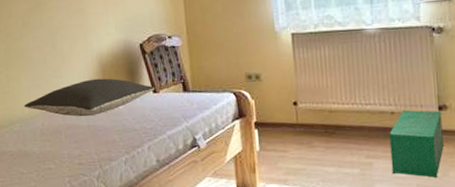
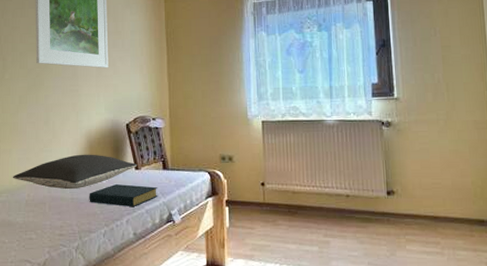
hardback book: none [106,109,180,133] -> present [89,184,158,208]
storage bin: present [389,109,444,178] -> none [344,193,392,257]

